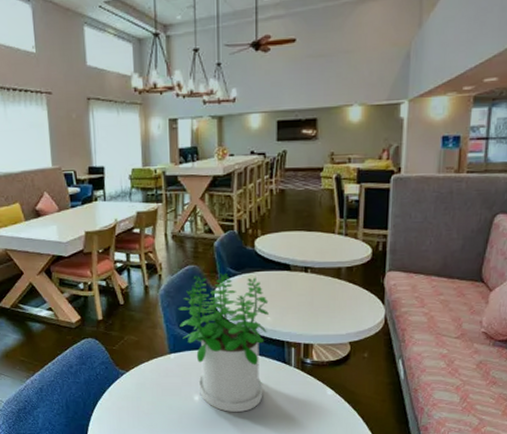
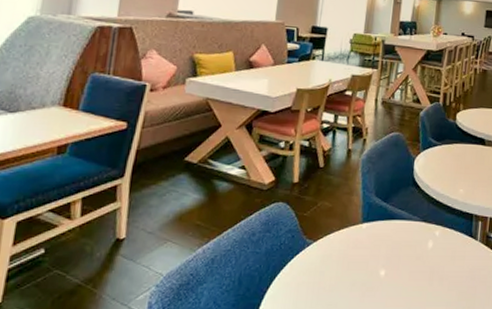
potted plant: present [178,273,269,412] -> none [376,142,463,289]

